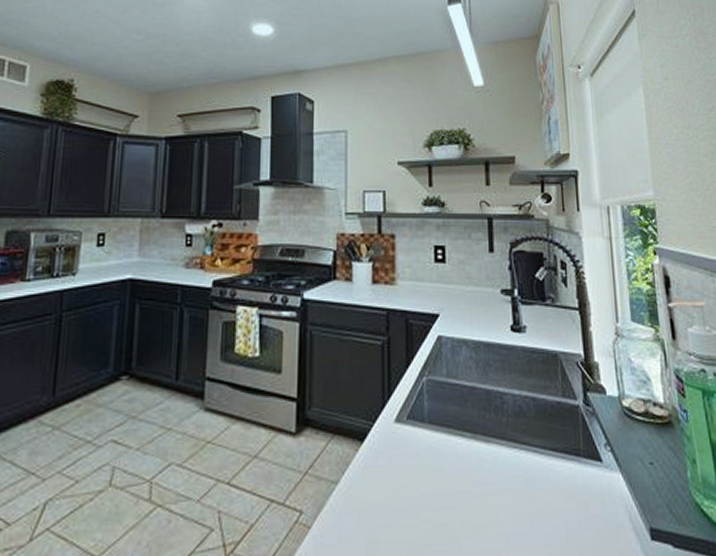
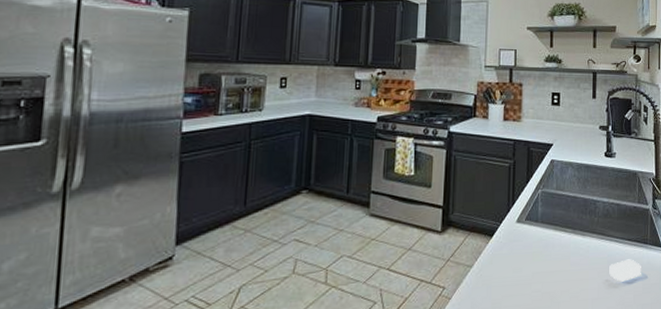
soap bar: none [528,478,575,511] -> present [609,259,641,282]

